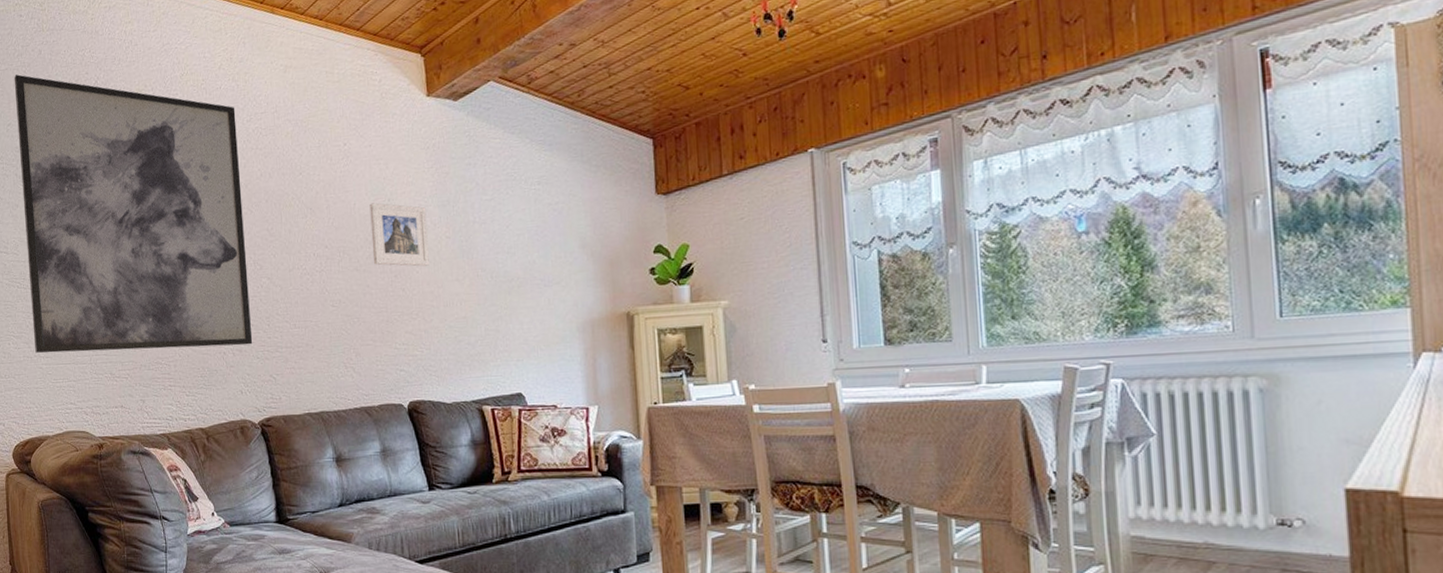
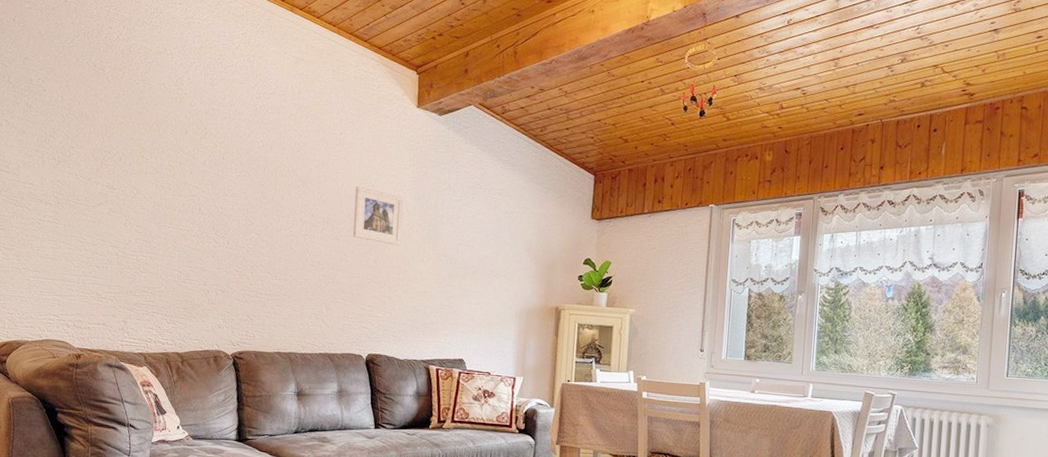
wall art: present [14,74,253,354] -> none [24,15,247,288]

